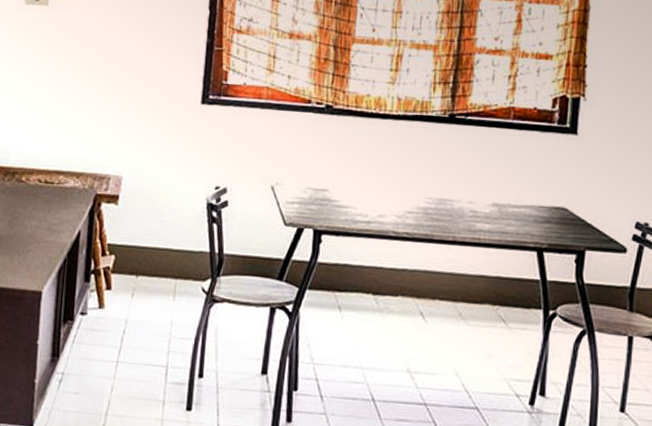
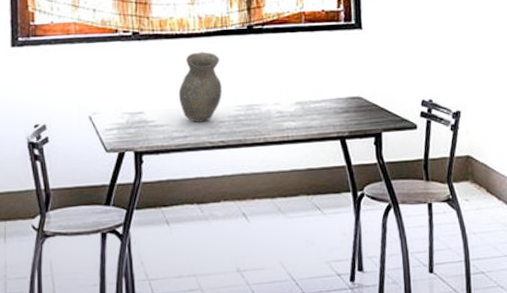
vase: none [366,135,416,210] -> present [178,52,222,122]

